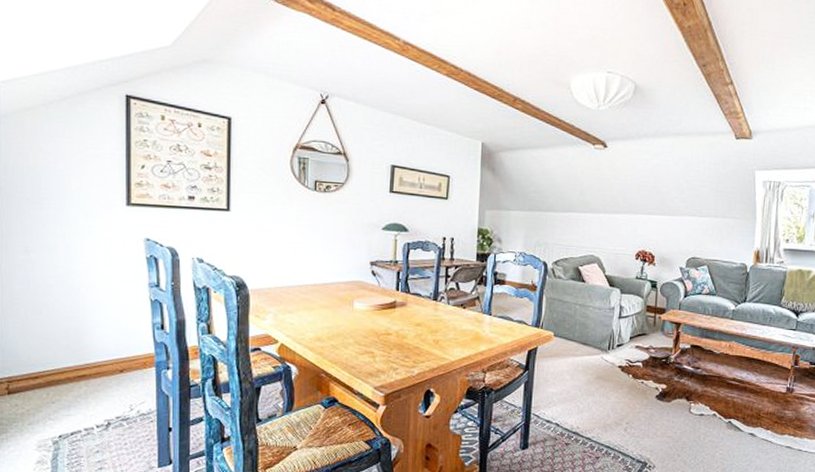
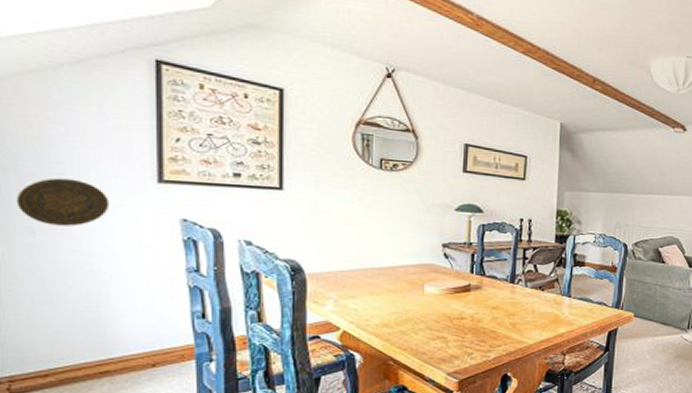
decorative plate: none [15,202,88,245] -> present [16,178,110,227]

